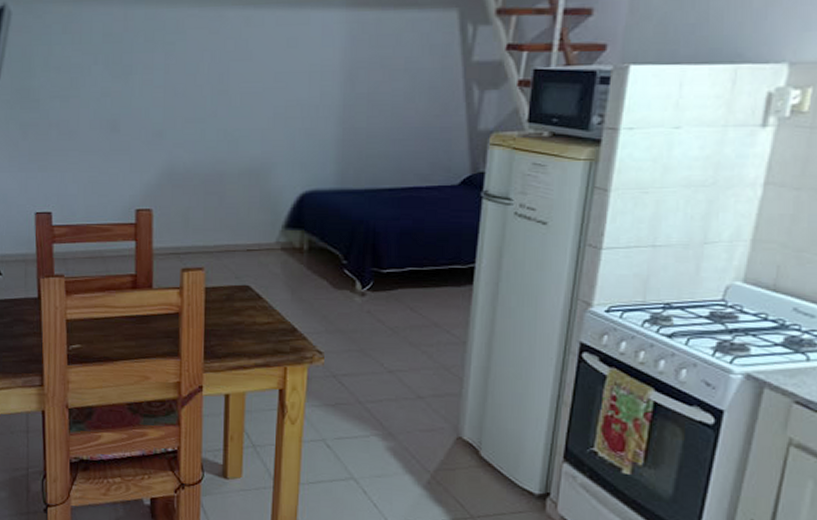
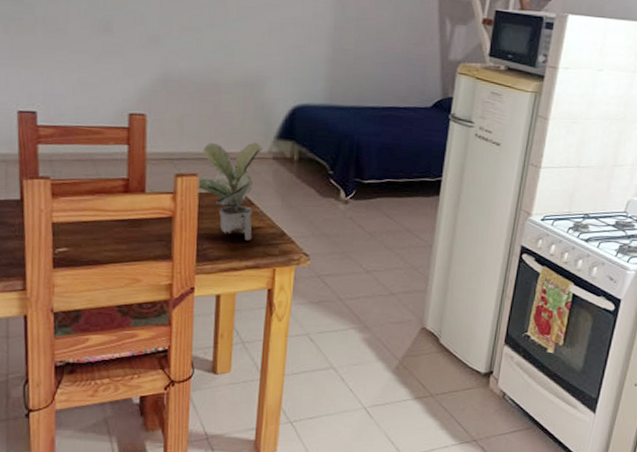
potted plant: none [203,233,270,337] -> present [196,142,263,241]

